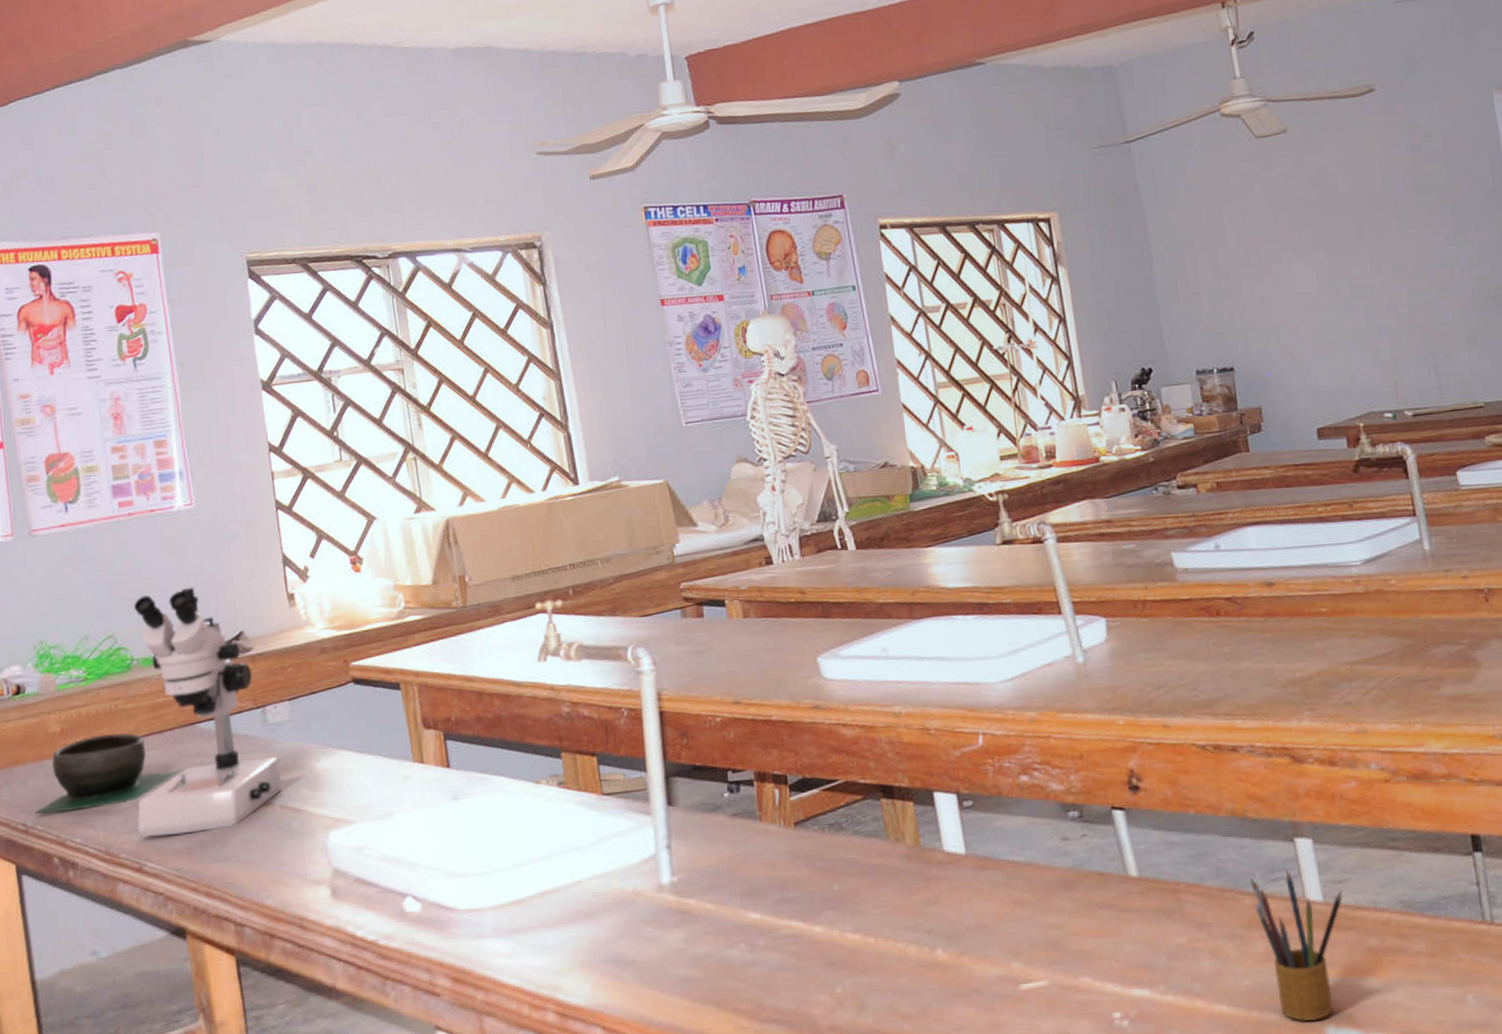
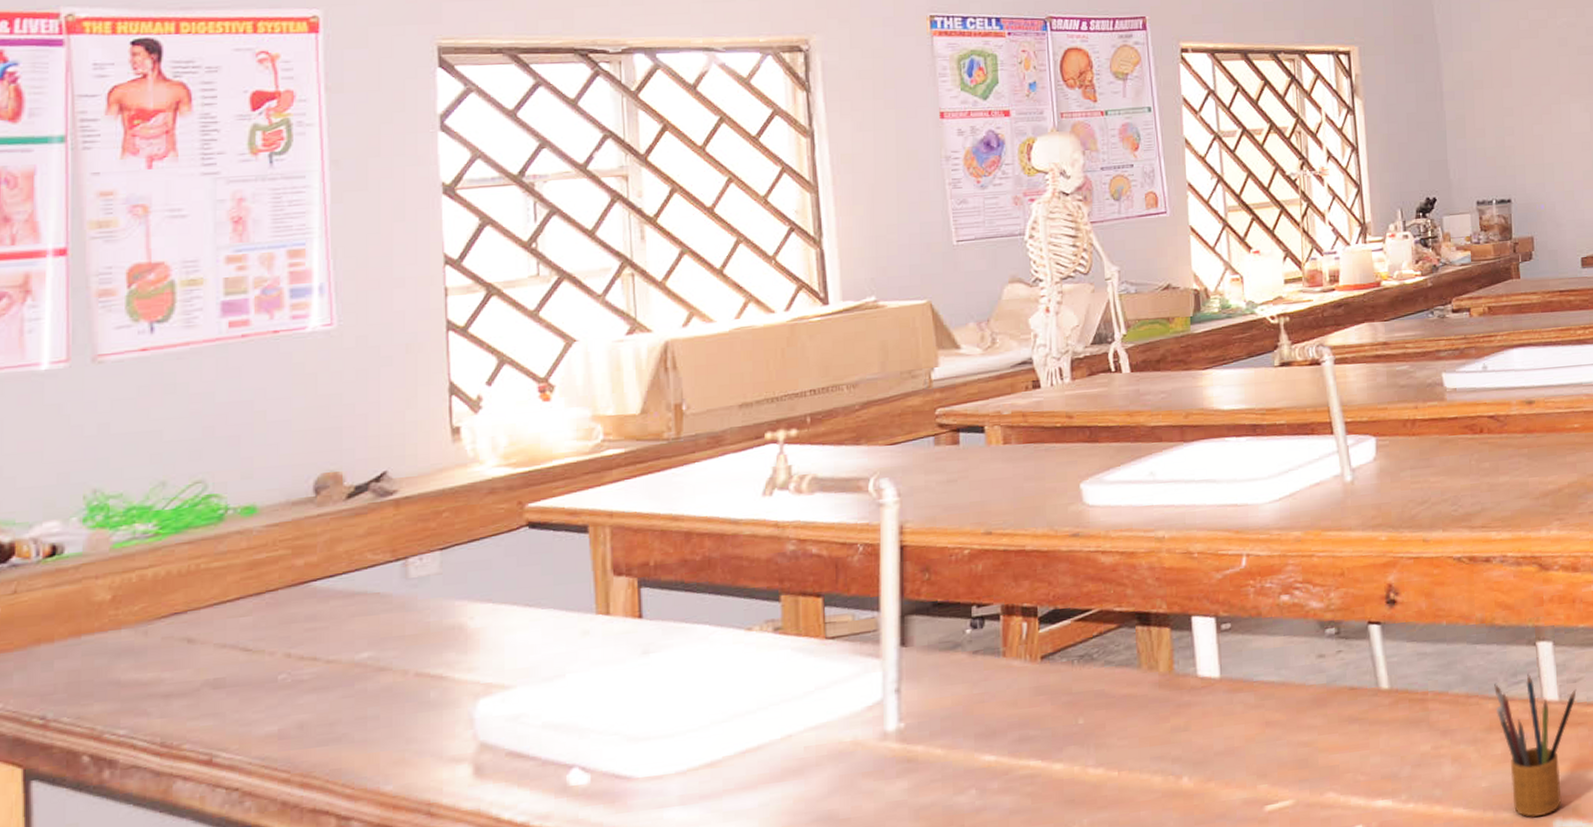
bowl: present [35,733,182,815] -> none [60,597,283,705]
microscope: present [134,587,282,838] -> none [211,421,419,723]

